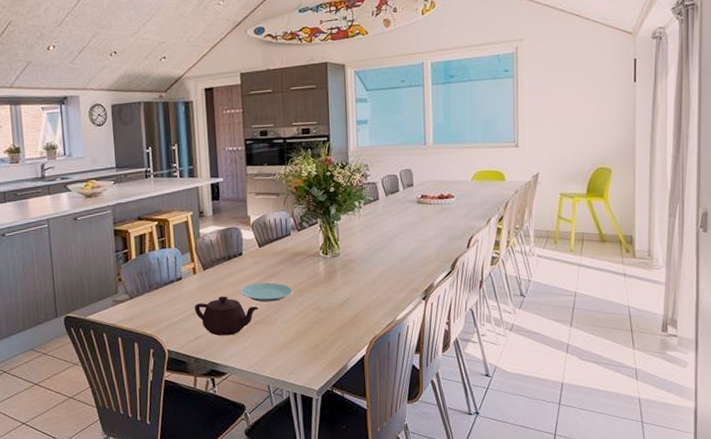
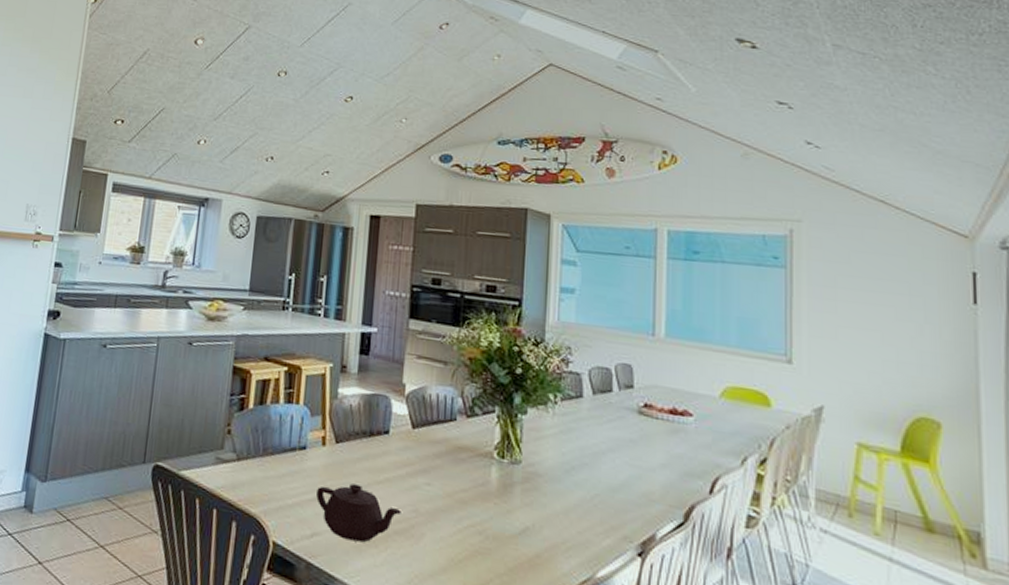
plate: present [240,282,294,302] -> none [380,475,452,509]

